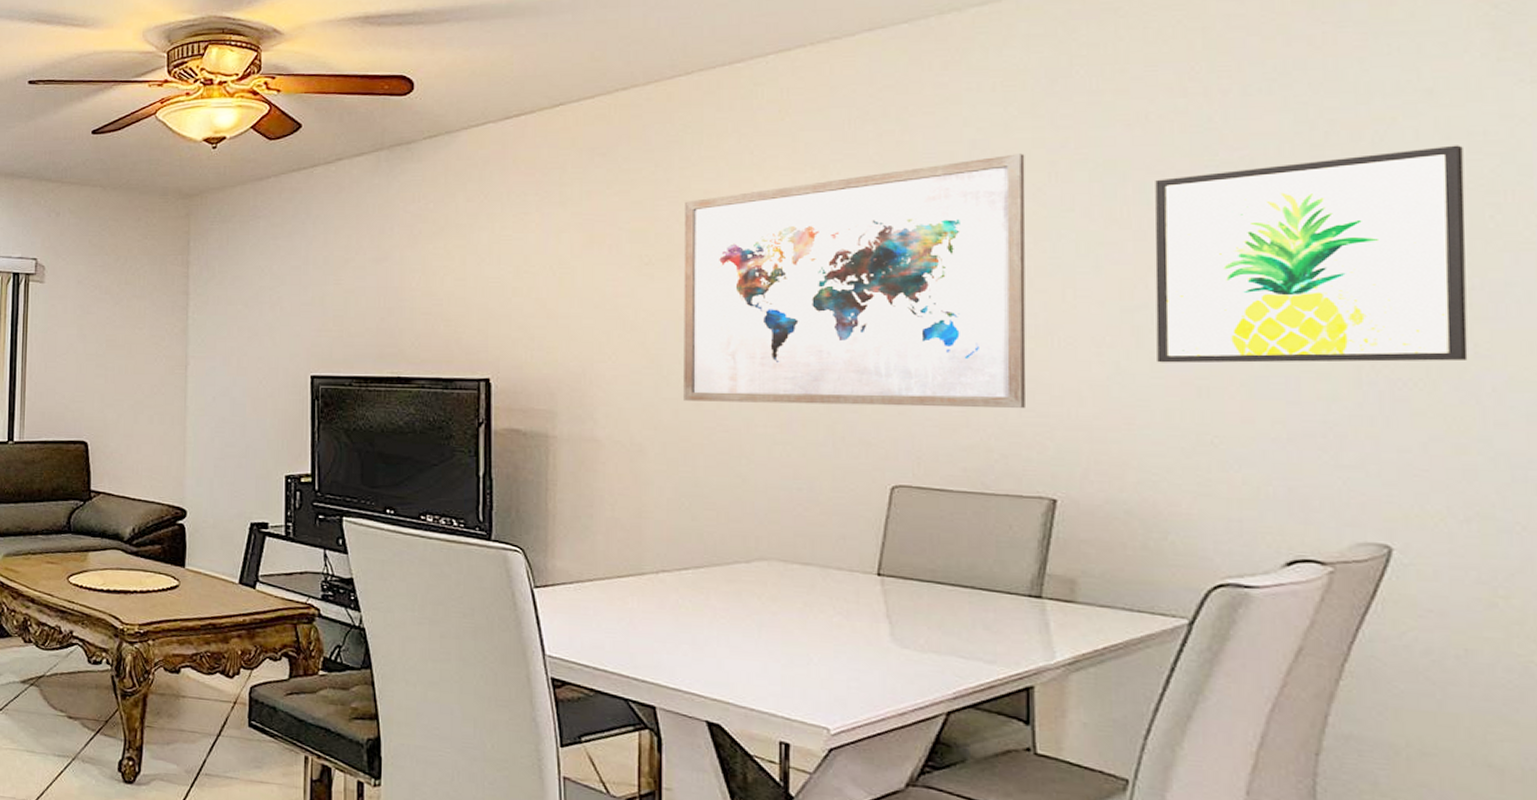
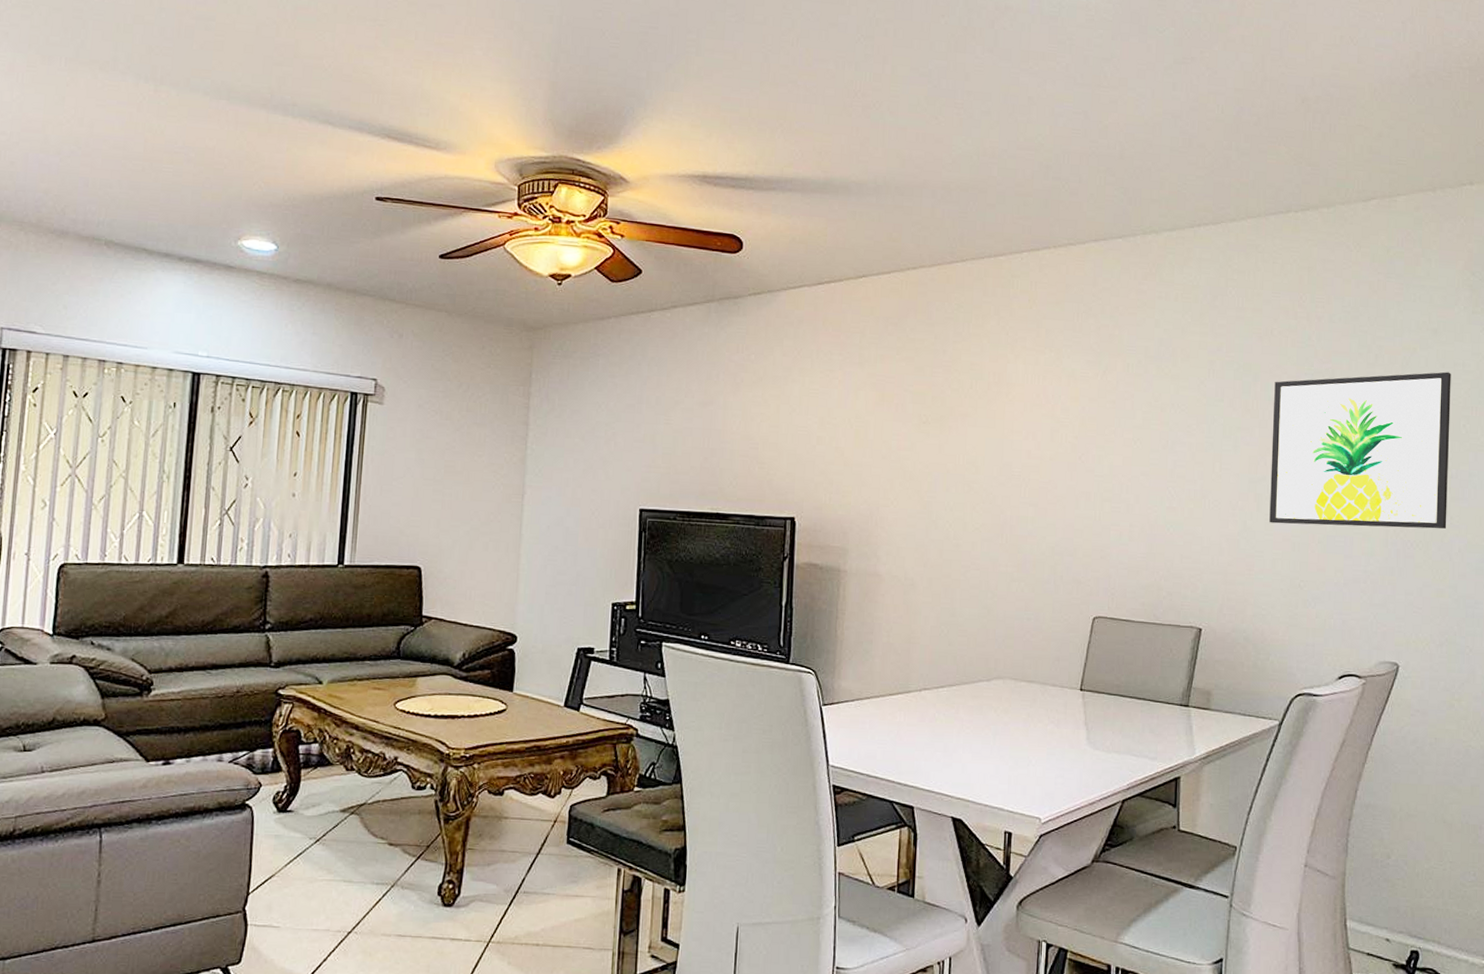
wall art: present [684,153,1026,408] -> none [947,352,1194,555]

